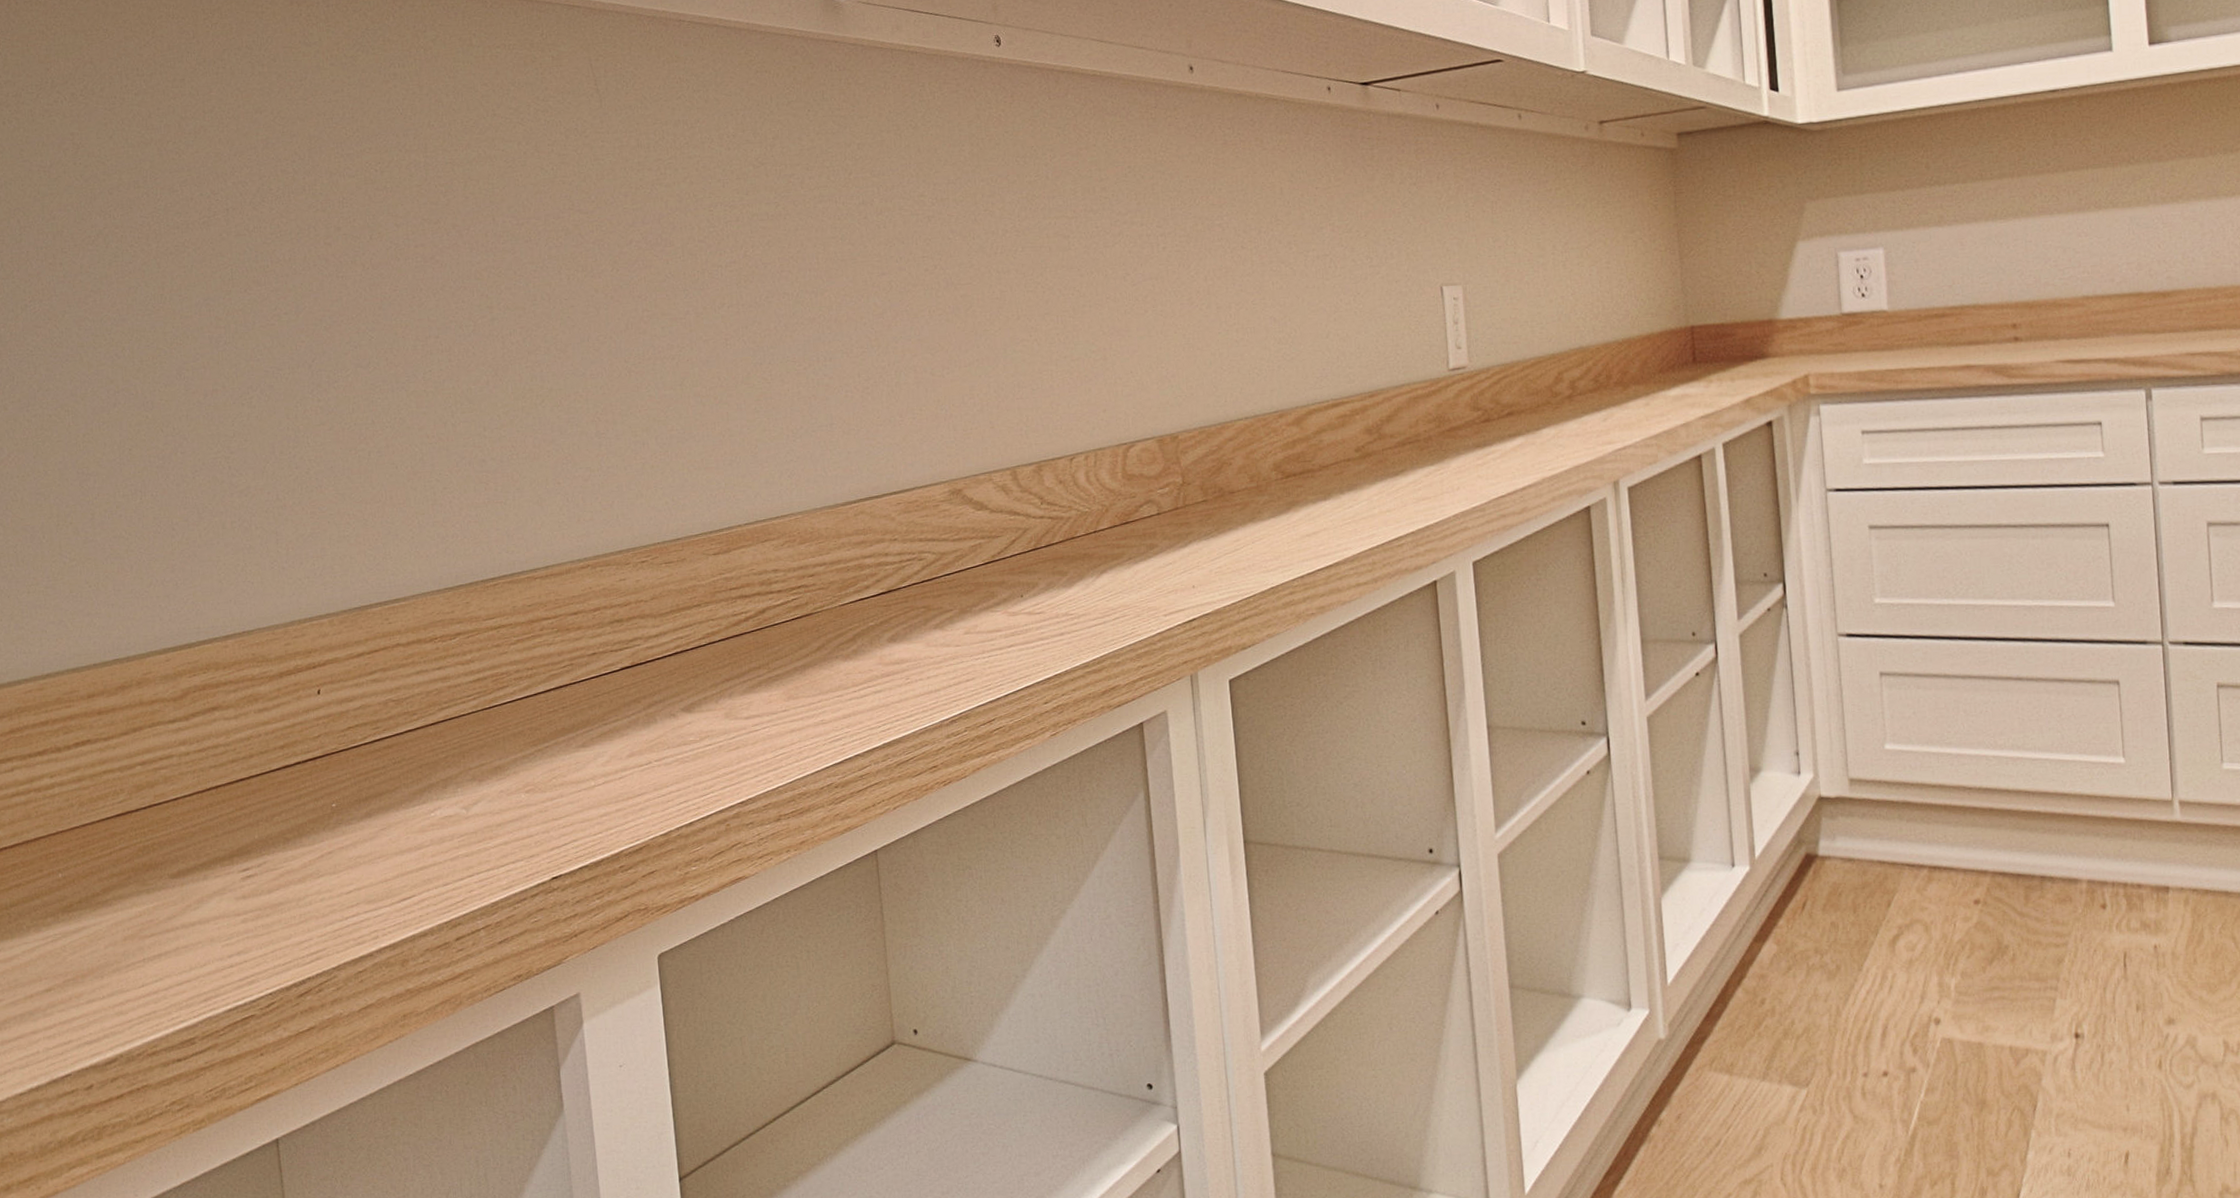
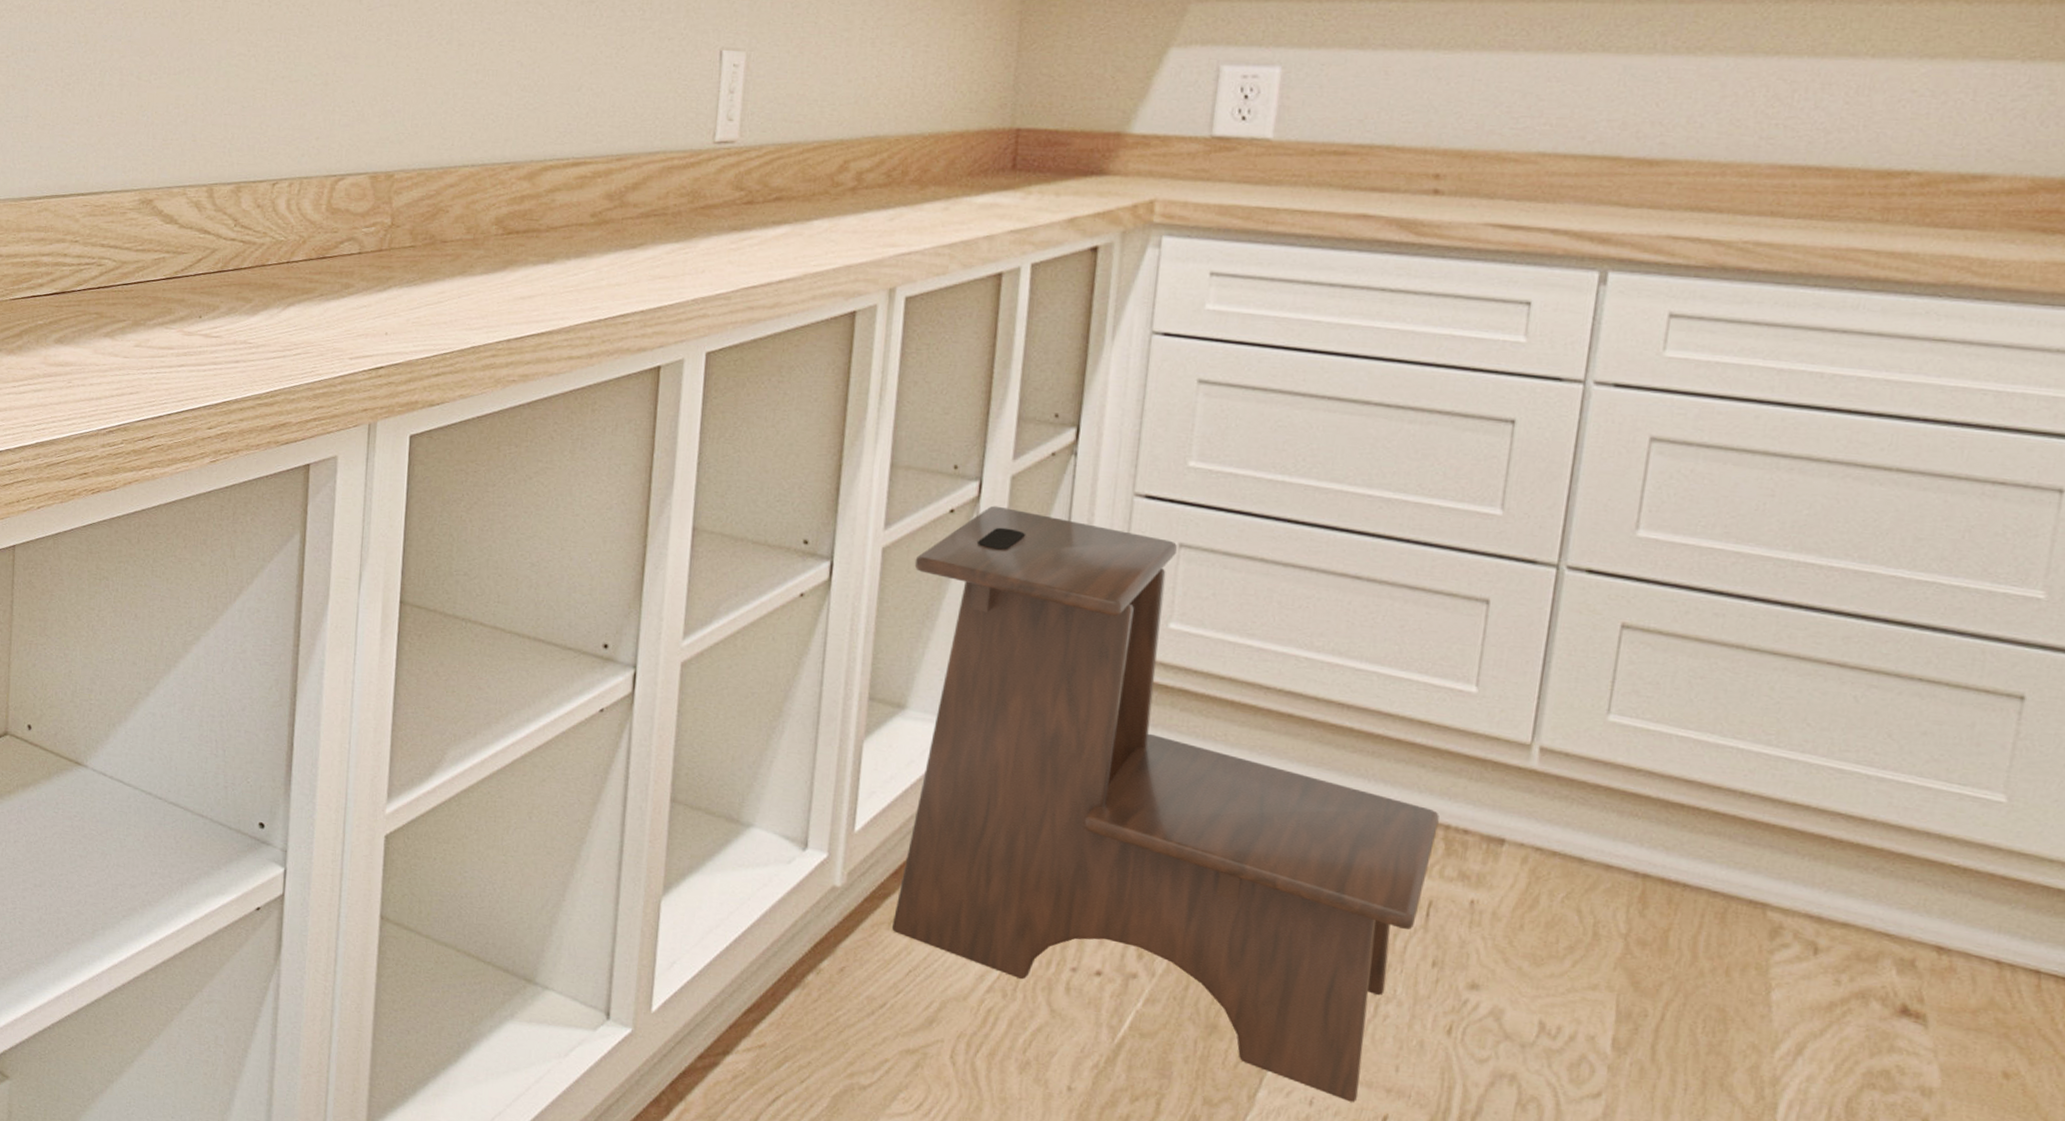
step stool: none [1675,663,2118,1147] -> present [891,505,1440,1102]

